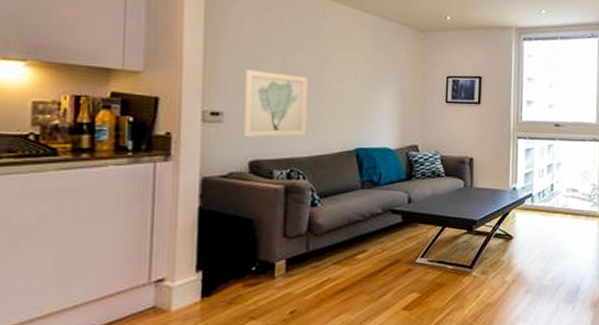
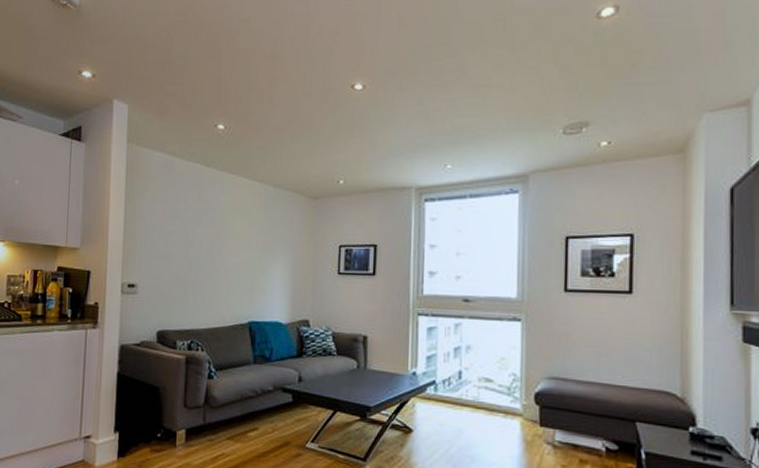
wall art: present [243,69,308,137] -> none [153,244,207,309]

